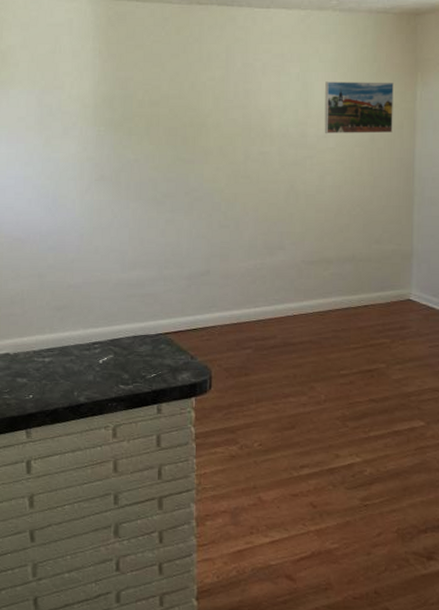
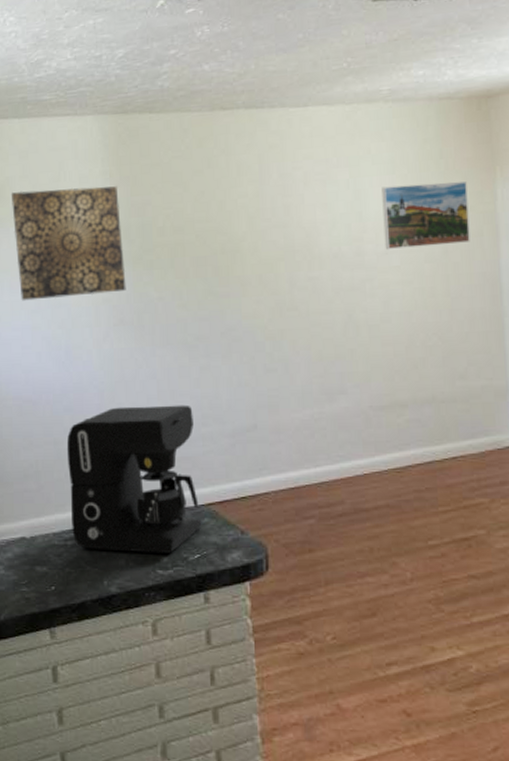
wall art: none [12,58,108,154] -> present [11,186,126,301]
coffee maker: none [49,249,159,372] -> present [66,404,202,553]

